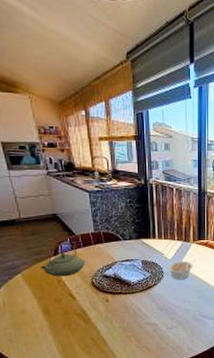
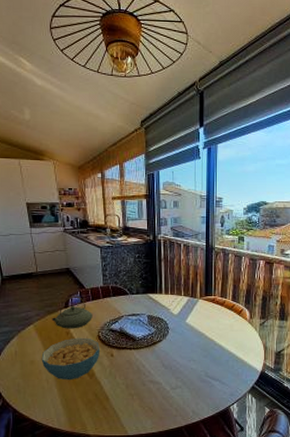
cereal bowl: none [32,284,94,327] -> present [41,337,99,381]
legume: present [168,260,196,279] -> none [173,316,203,336]

